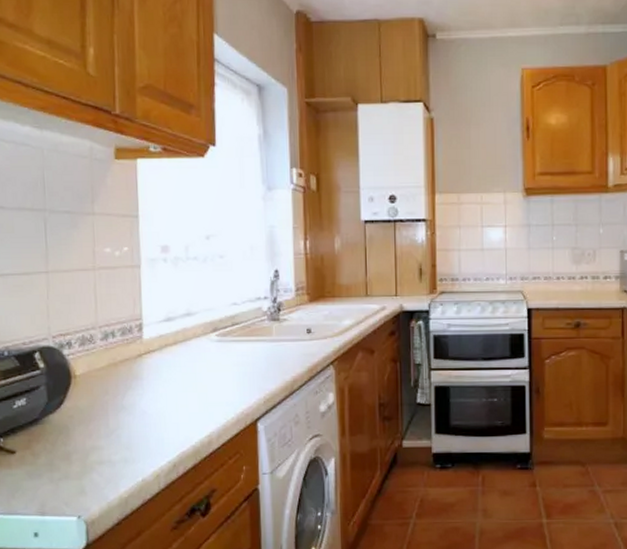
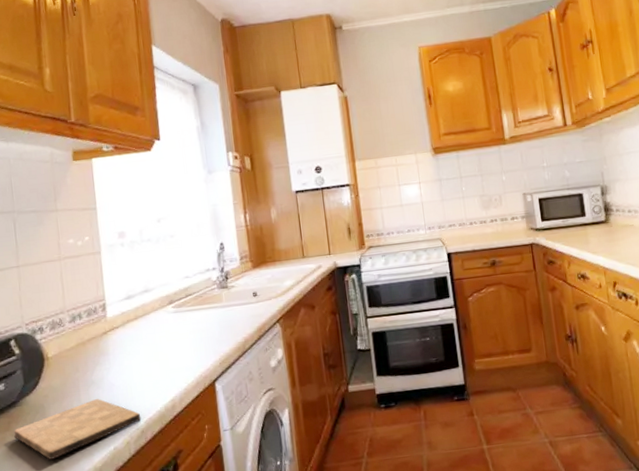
cutting board: none [34,426,174,484] -> present [14,399,142,460]

